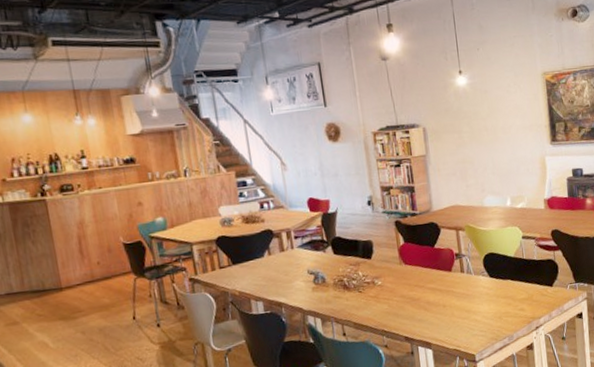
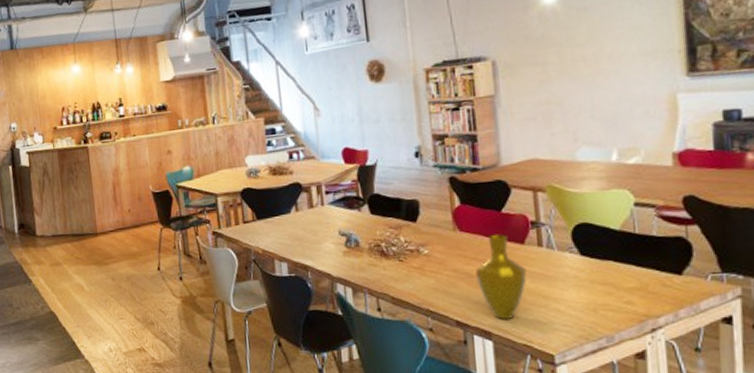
vase: none [418,264,454,332] -> present [476,233,527,319]

